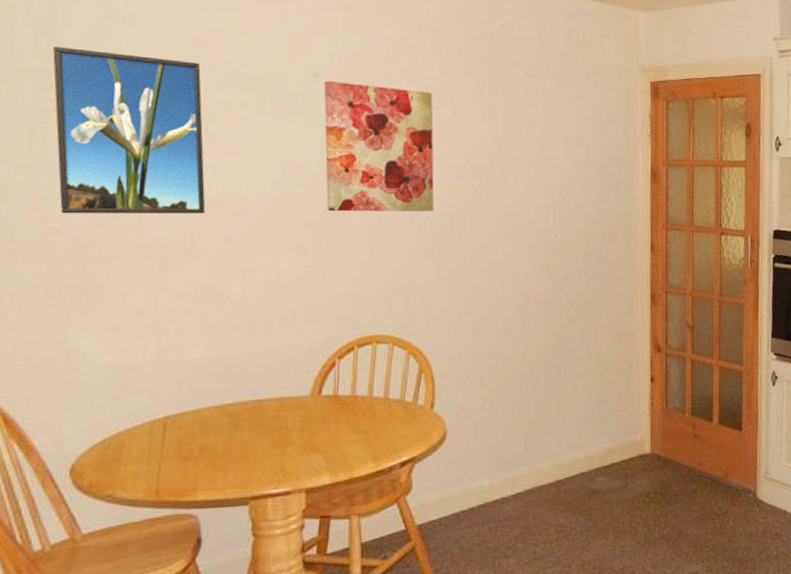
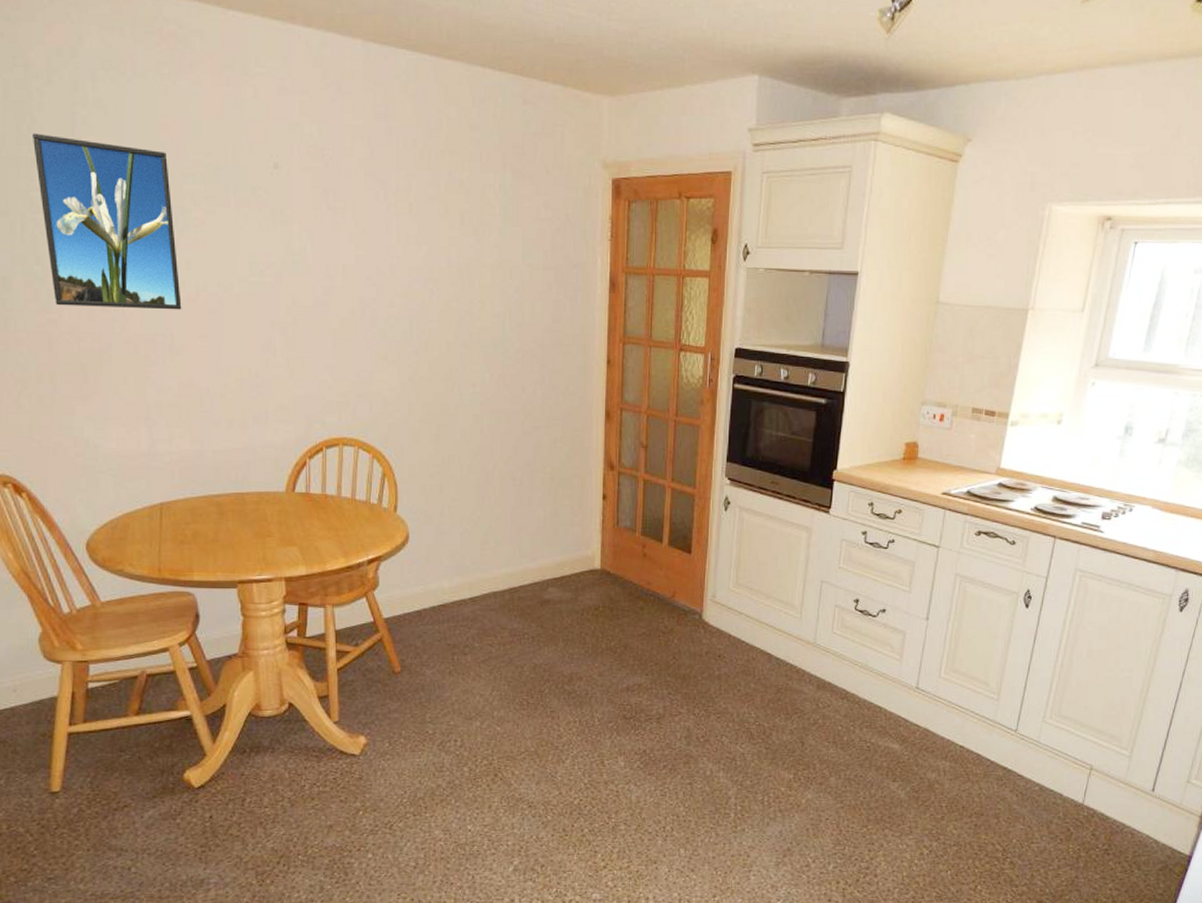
wall art: present [324,80,434,212] -> none [284,173,393,315]

